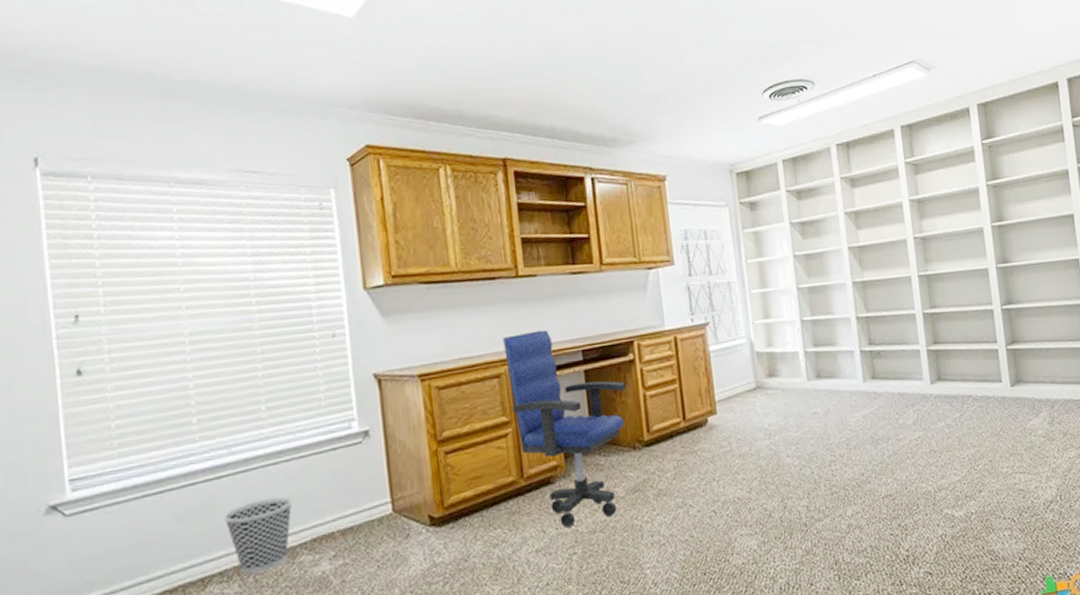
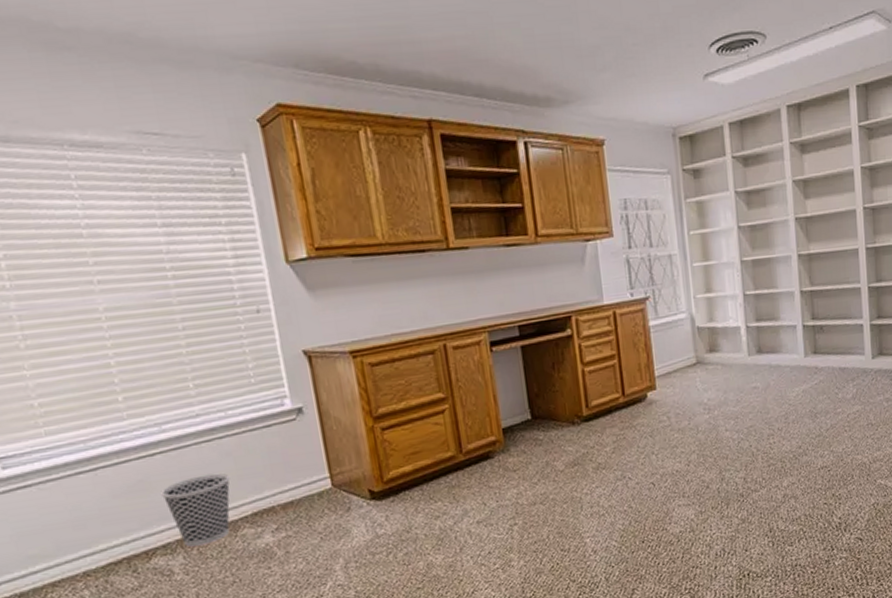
office chair: present [503,330,626,528] -> none [436,304,564,501]

